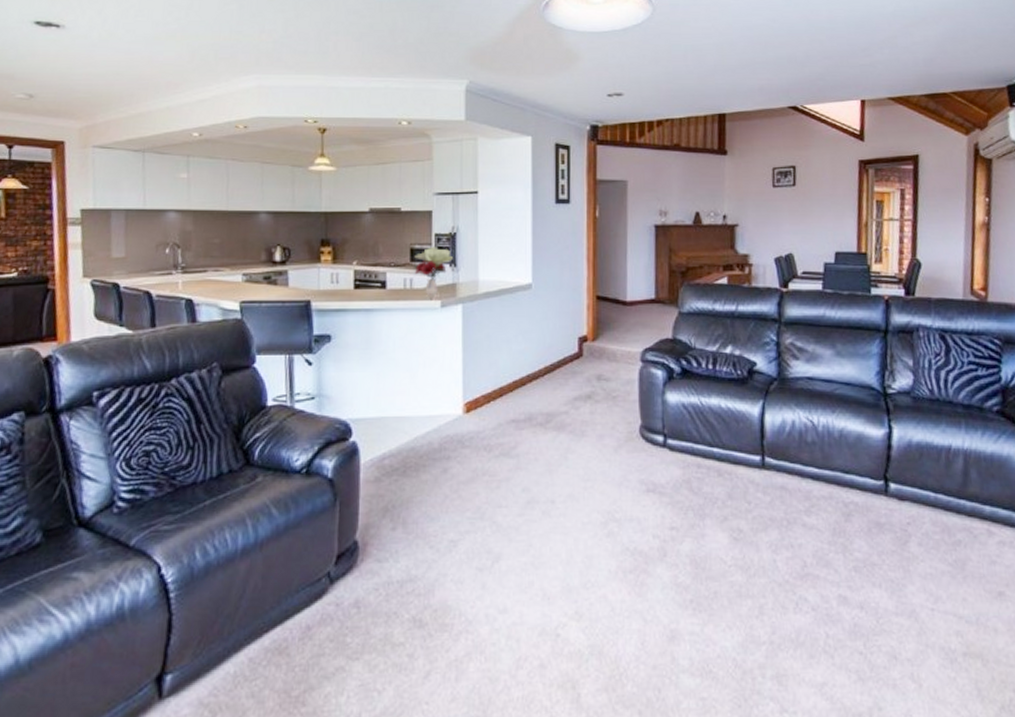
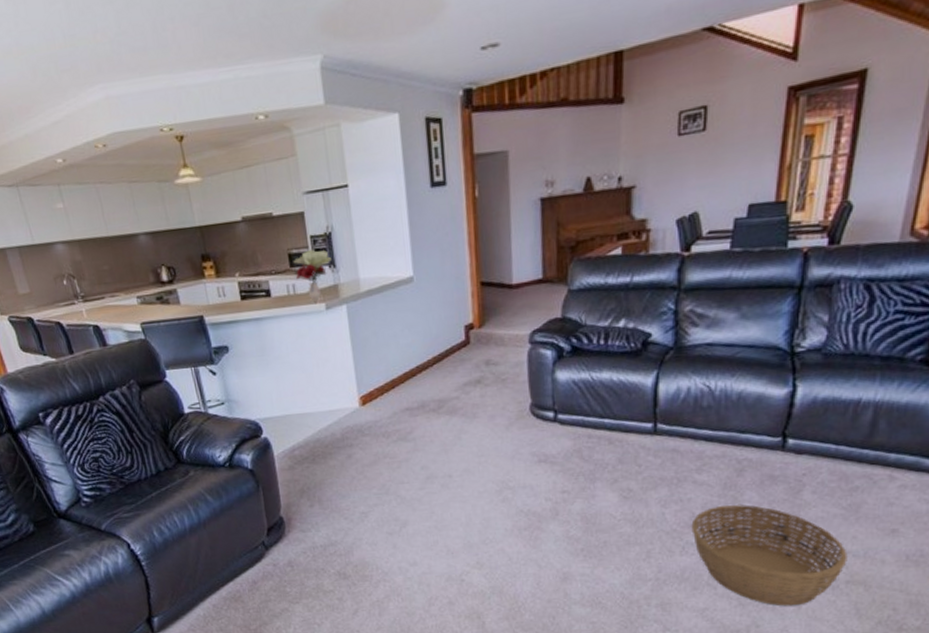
basket: none [803,553,961,683] -> present [691,504,847,606]

